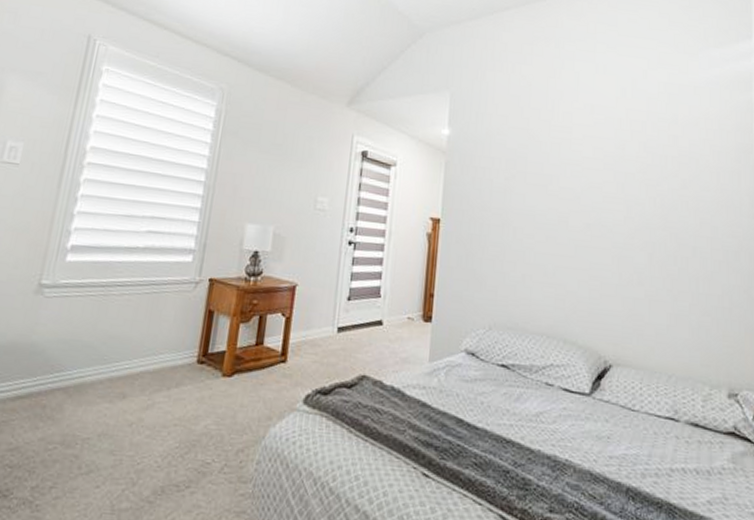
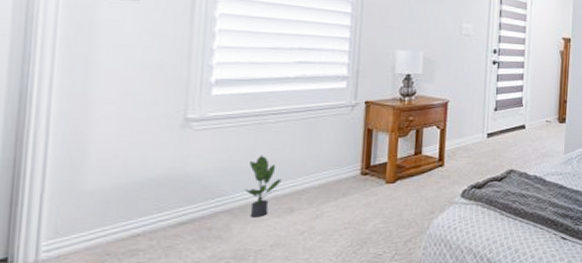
potted plant: none [82,329,118,400] -> present [245,154,282,218]

